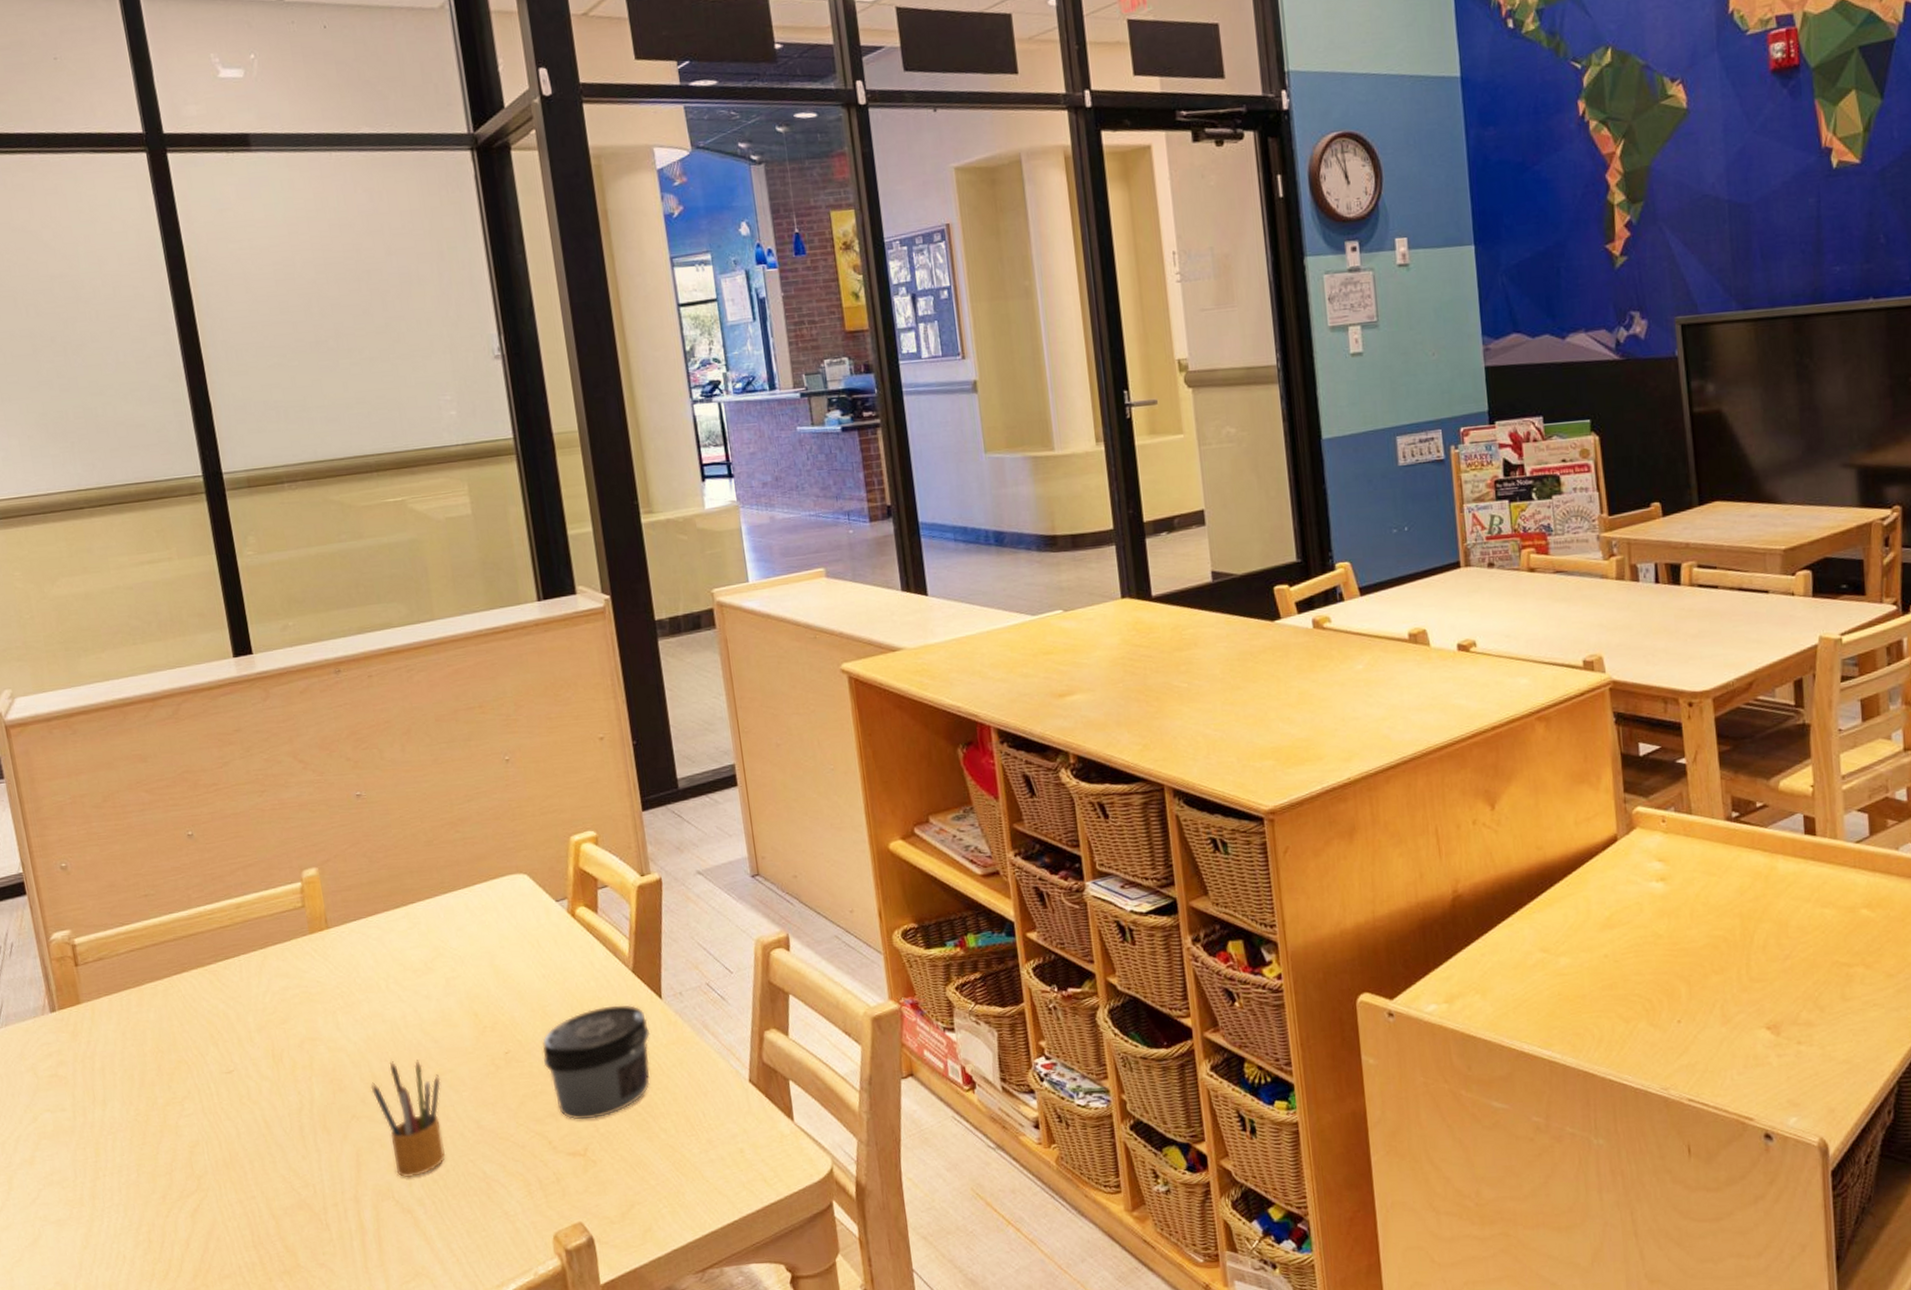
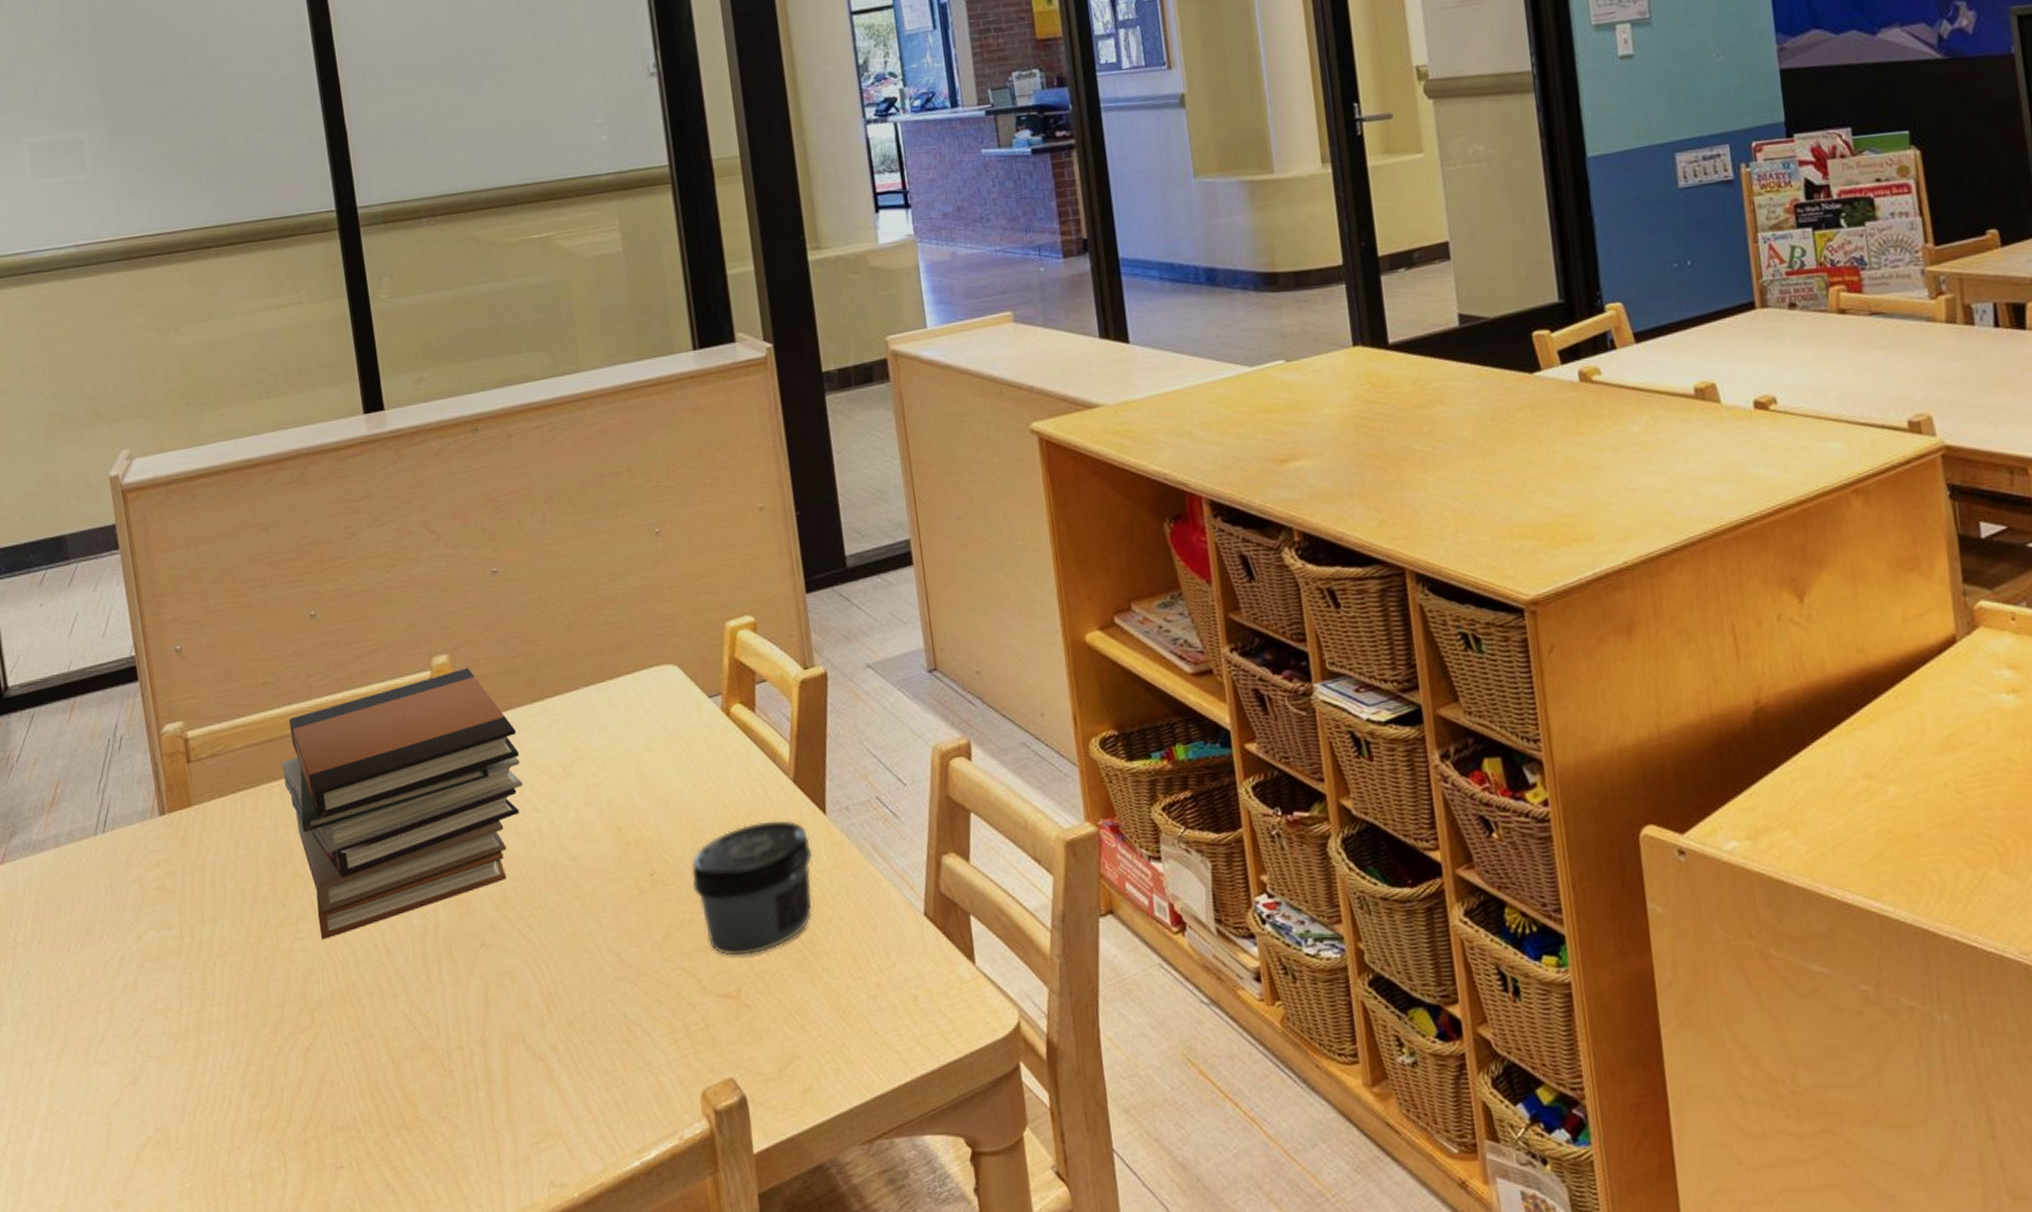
book stack: none [164,879,388,1116] -> present [282,667,523,939]
pencil box: present [370,1060,445,1178] -> none [501,879,582,1019]

